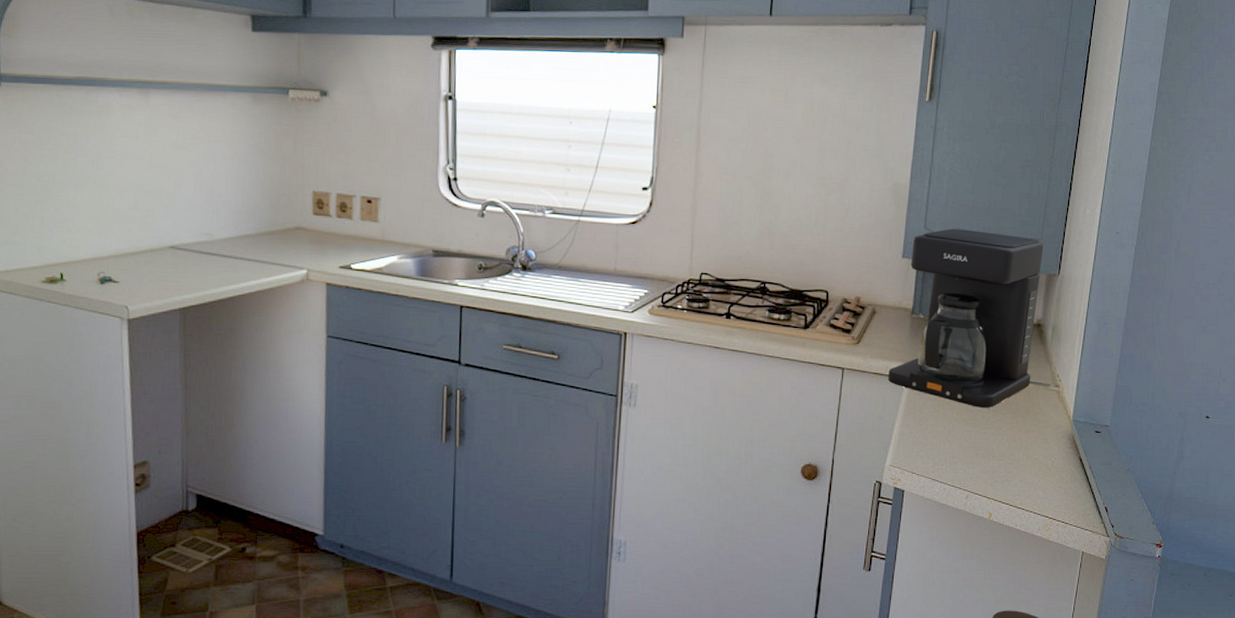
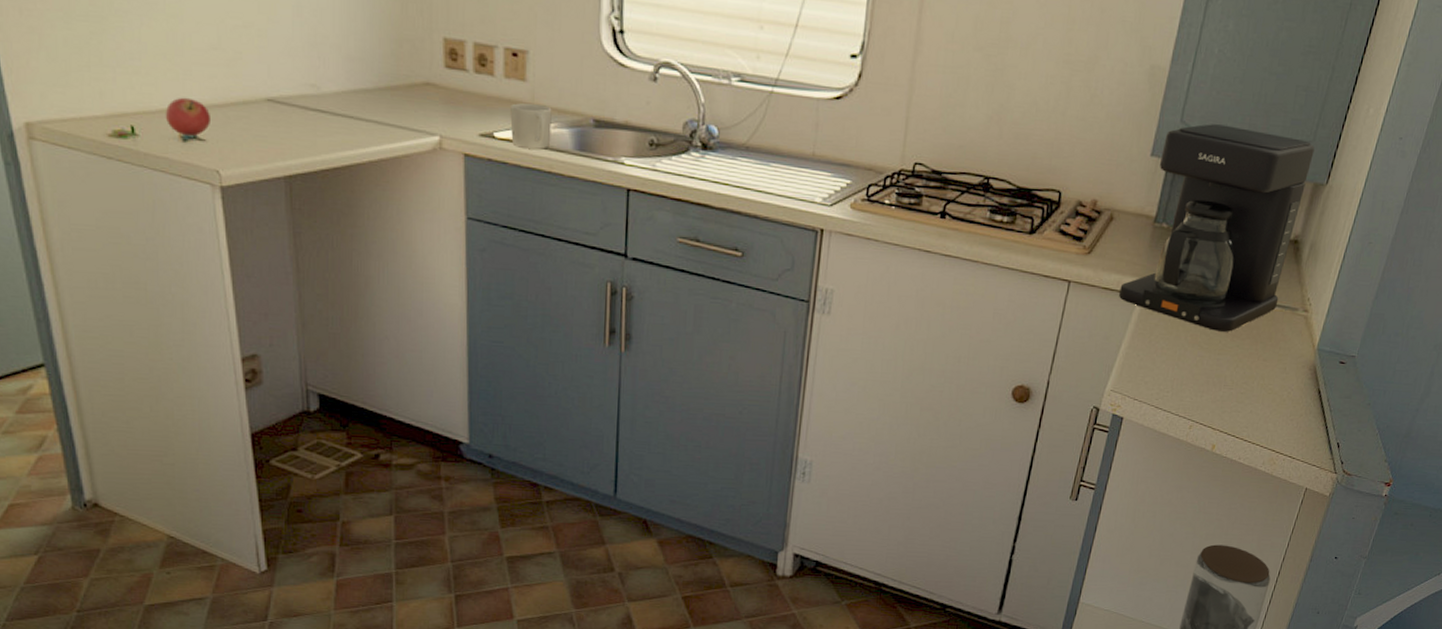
fruit: none [88,248,124,280] -> present [165,97,210,137]
mug: none [364,239,399,277] -> present [510,103,552,150]

